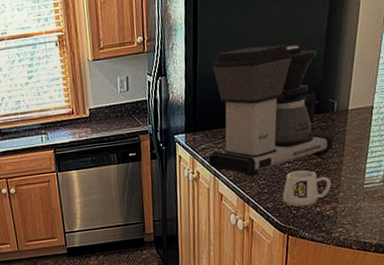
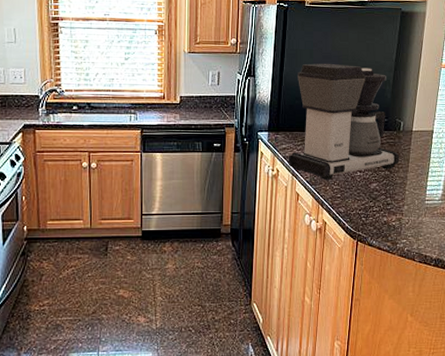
mug: present [282,170,332,207] -> none [353,180,397,215]

